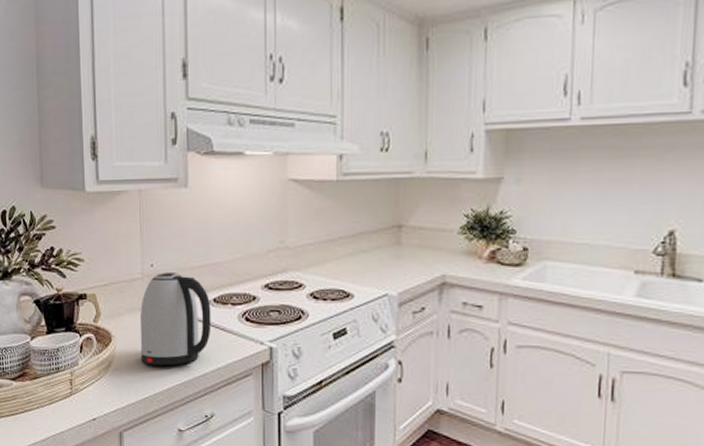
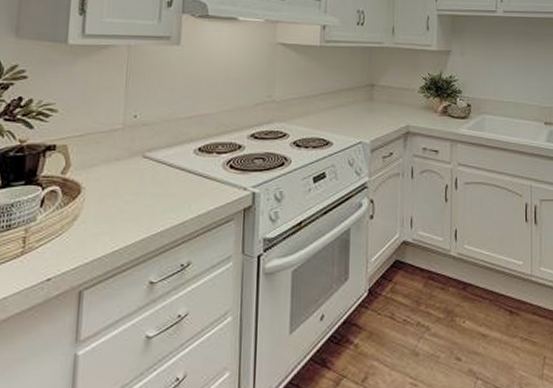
kettle: present [139,273,212,366] -> none [113,123,196,215]

